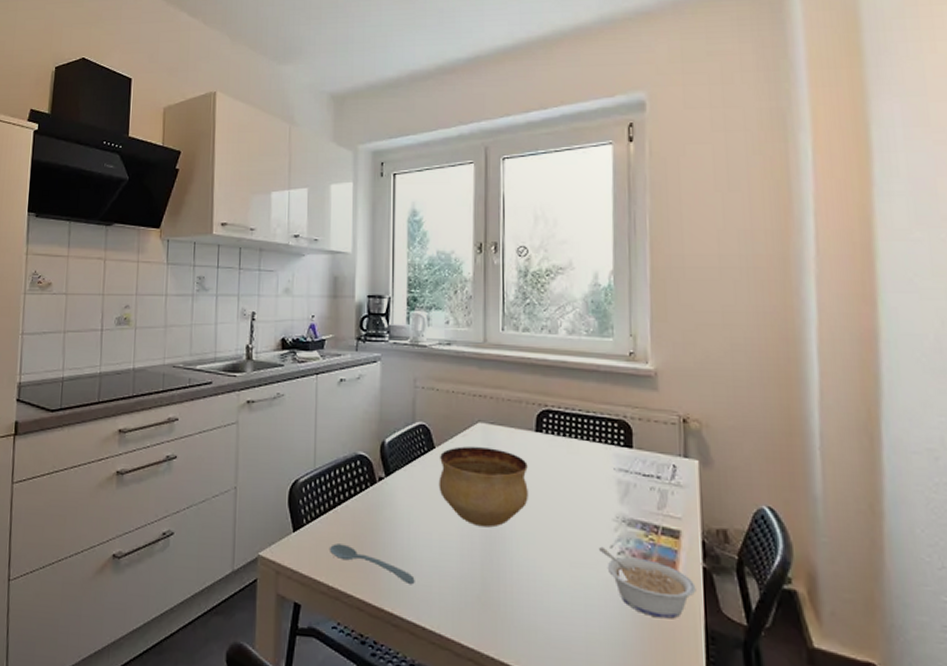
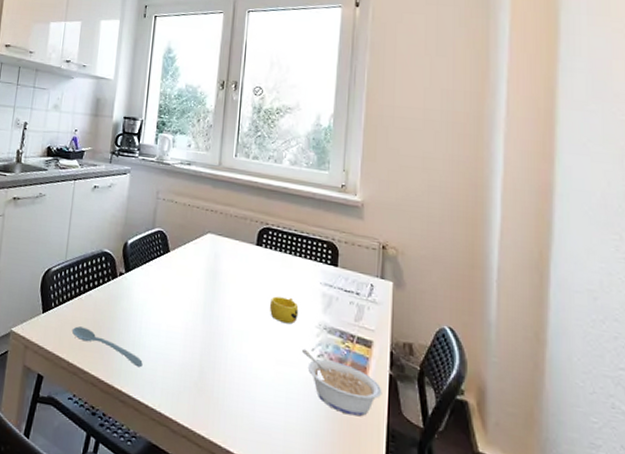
bowl: present [439,446,528,528] -> none [170,252,247,324]
cup: none [558,489,591,520] -> present [270,296,299,324]

